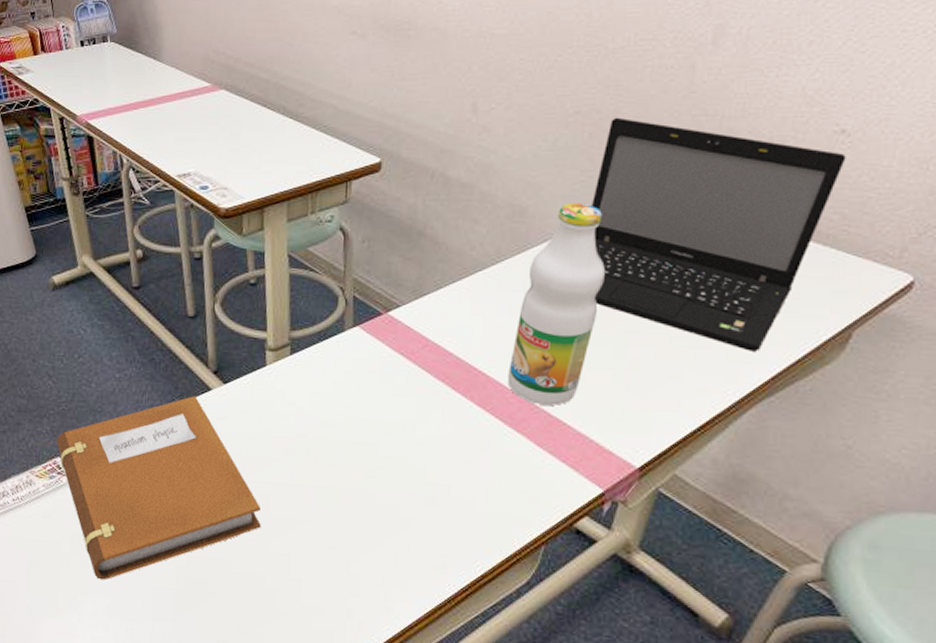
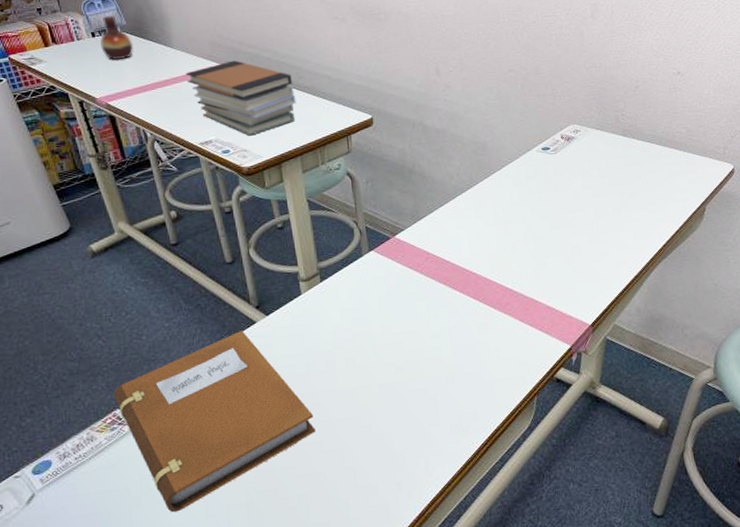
vase: none [88,22,121,74] -> present [100,15,133,61]
book stack: none [172,80,292,172] -> present [185,60,296,136]
bottle: present [508,202,606,406] -> none [491,136,548,290]
laptop: present [592,117,846,353] -> none [530,72,684,230]

